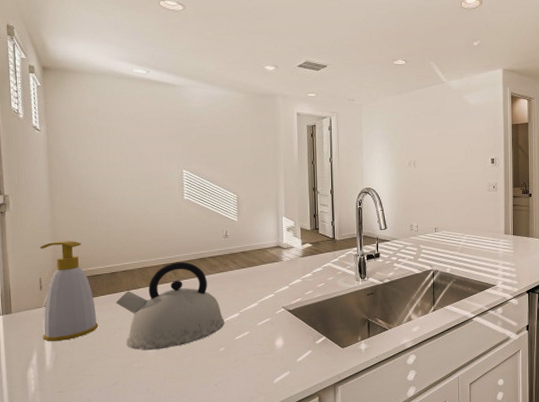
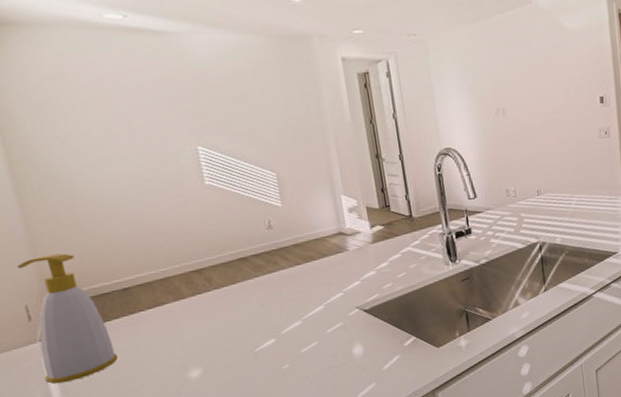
kettle: present [116,262,225,350] -> none [136,265,285,380]

